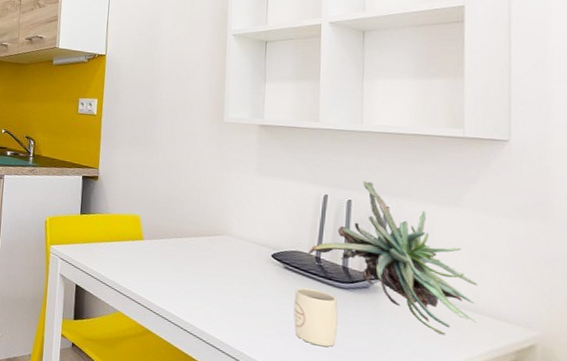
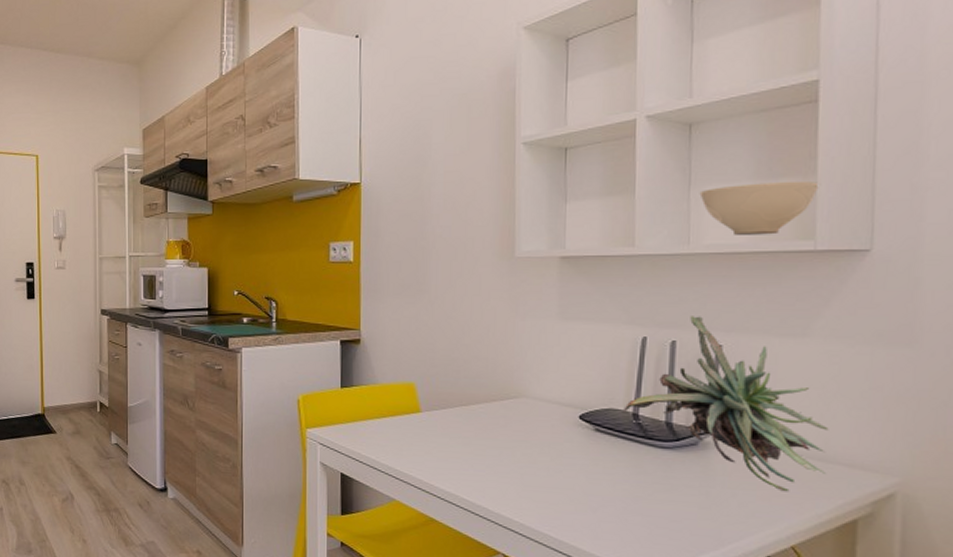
mug: present [293,287,338,347] -> none [607,452,661,519]
bowl: none [371,80,466,122] -> present [699,182,819,235]

